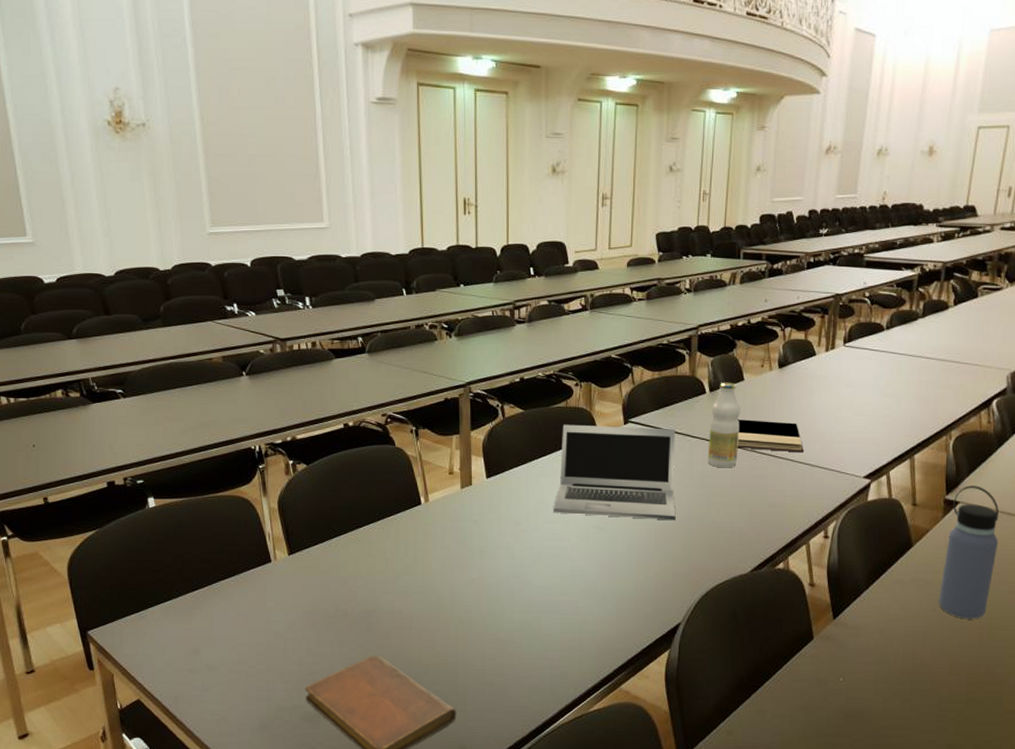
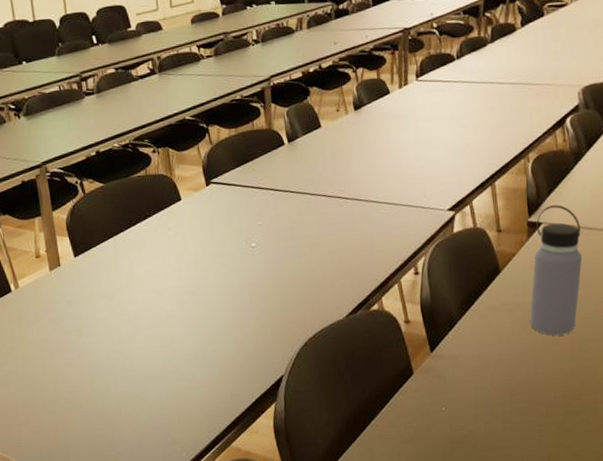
laptop: present [554,424,676,521] -> none [144,185,268,284]
bottle: present [707,382,740,468] -> none [291,130,323,218]
book: present [737,419,804,453] -> none [319,164,387,196]

